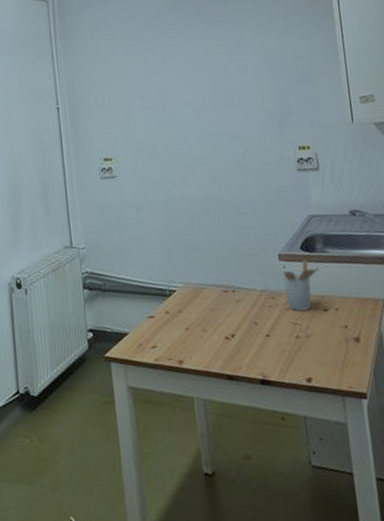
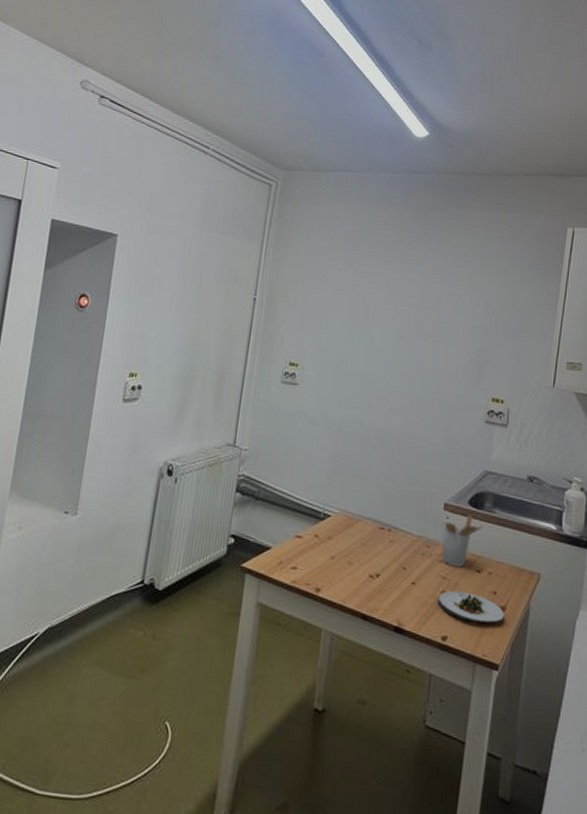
salad plate: none [294,332,361,360] -> present [437,590,504,624]

